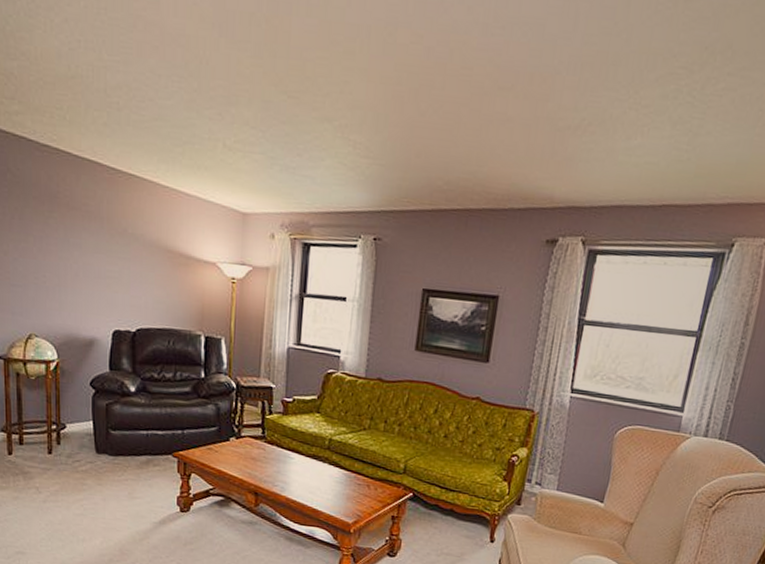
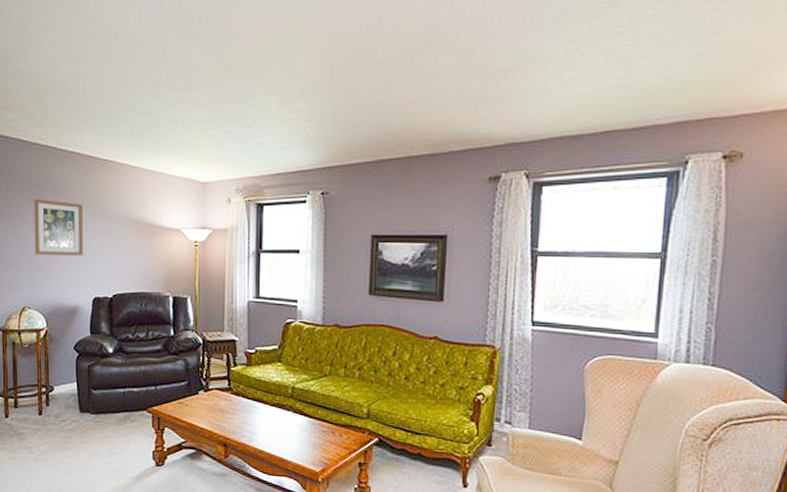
wall art: none [42,211,102,283] -> present [34,199,83,256]

